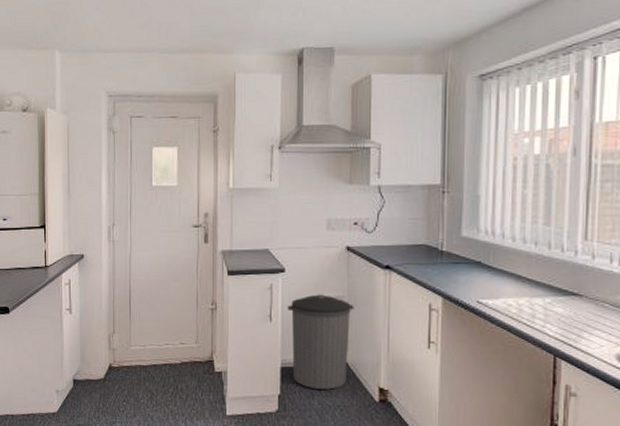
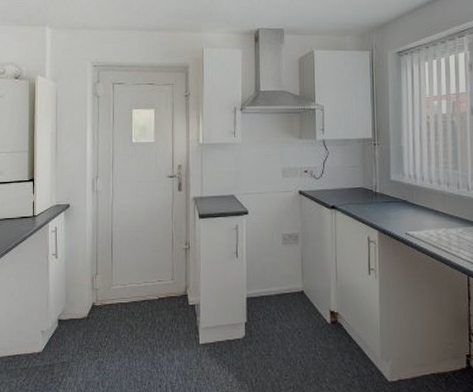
trash can: present [287,294,354,390] -> none [250,232,307,315]

